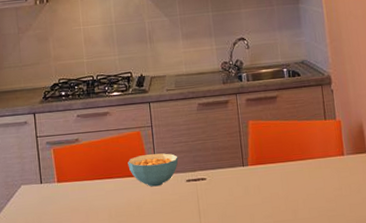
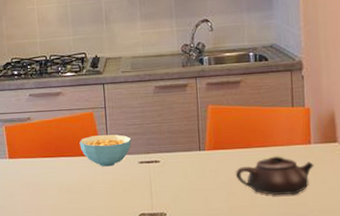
teapot: none [277,168,349,208] -> present [235,156,314,196]

